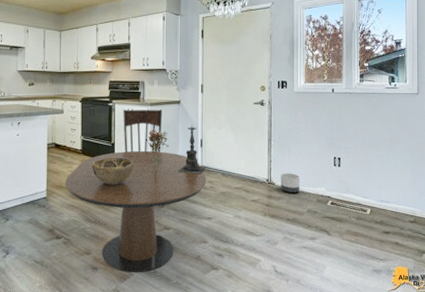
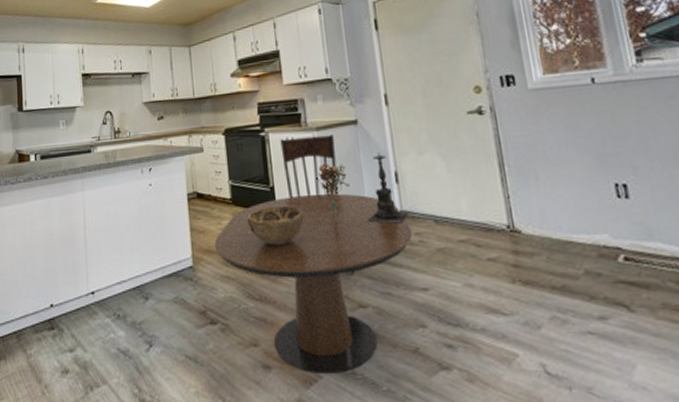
planter: present [281,173,300,194] -> none [528,213,565,246]

